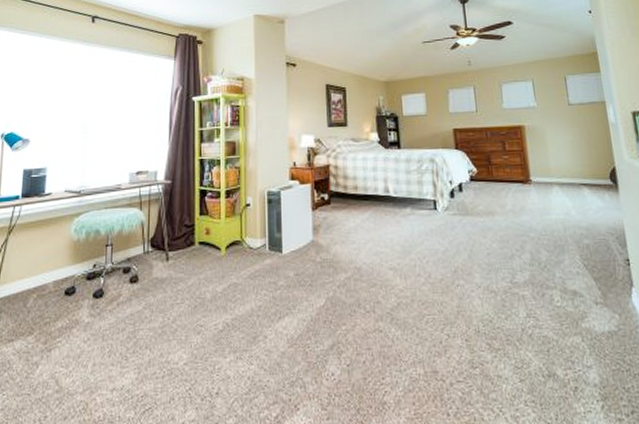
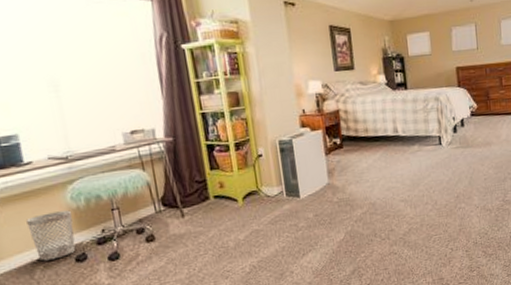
wastebasket: none [33,242,73,290] -> present [26,210,76,261]

